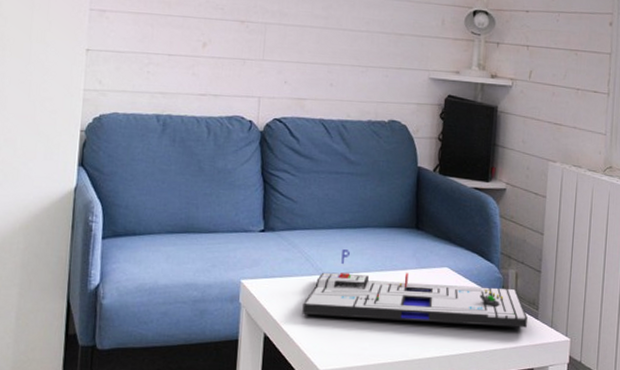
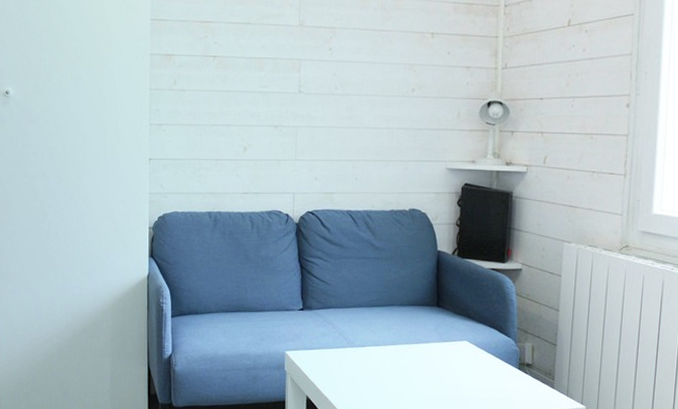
board game: present [302,249,527,328] -> none [338,325,544,396]

